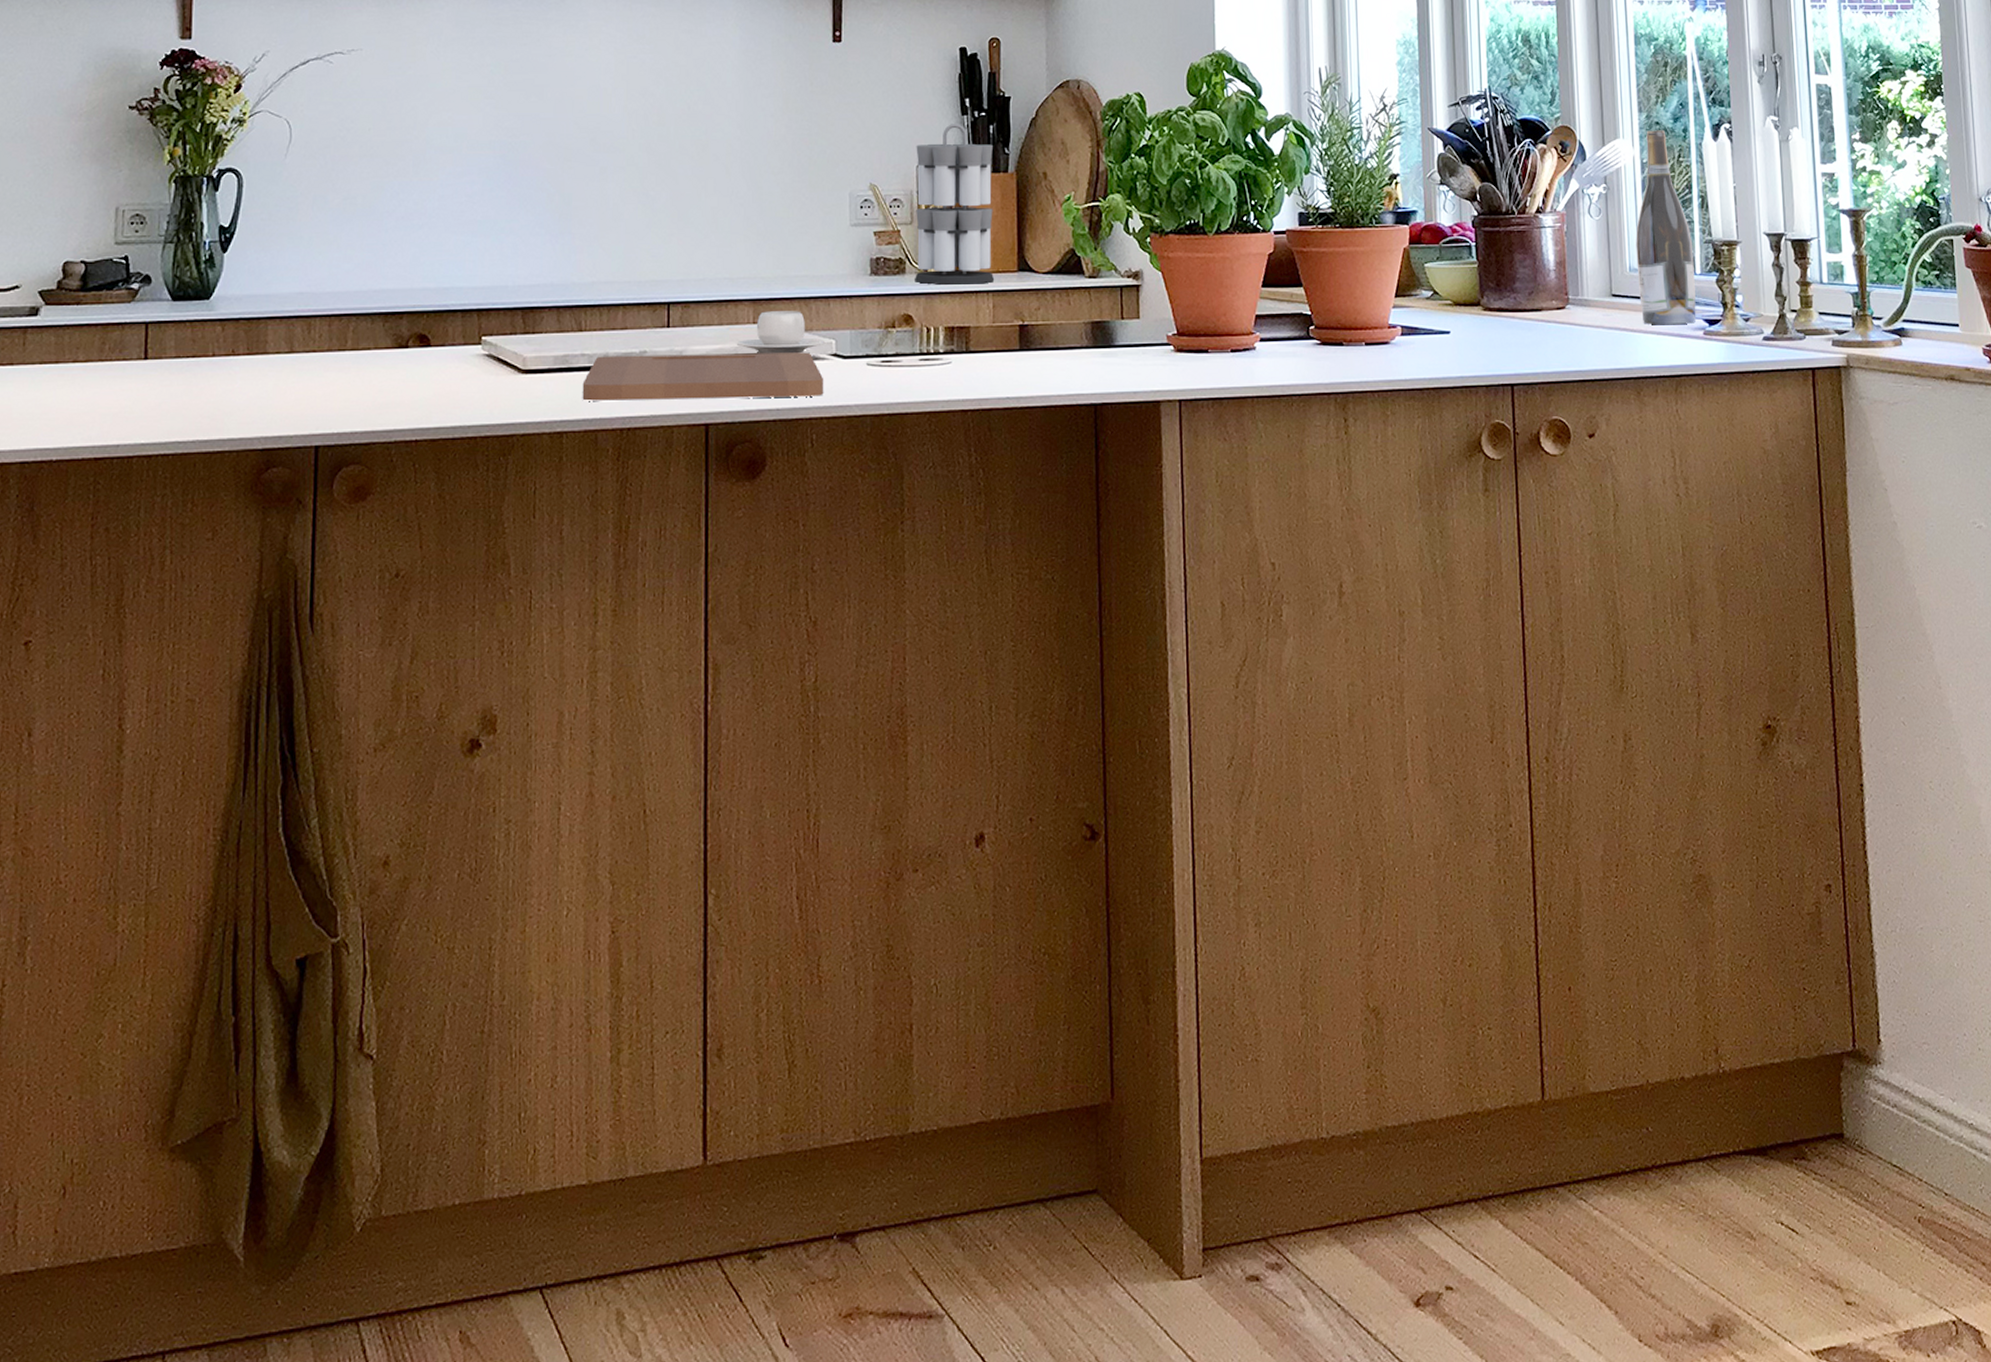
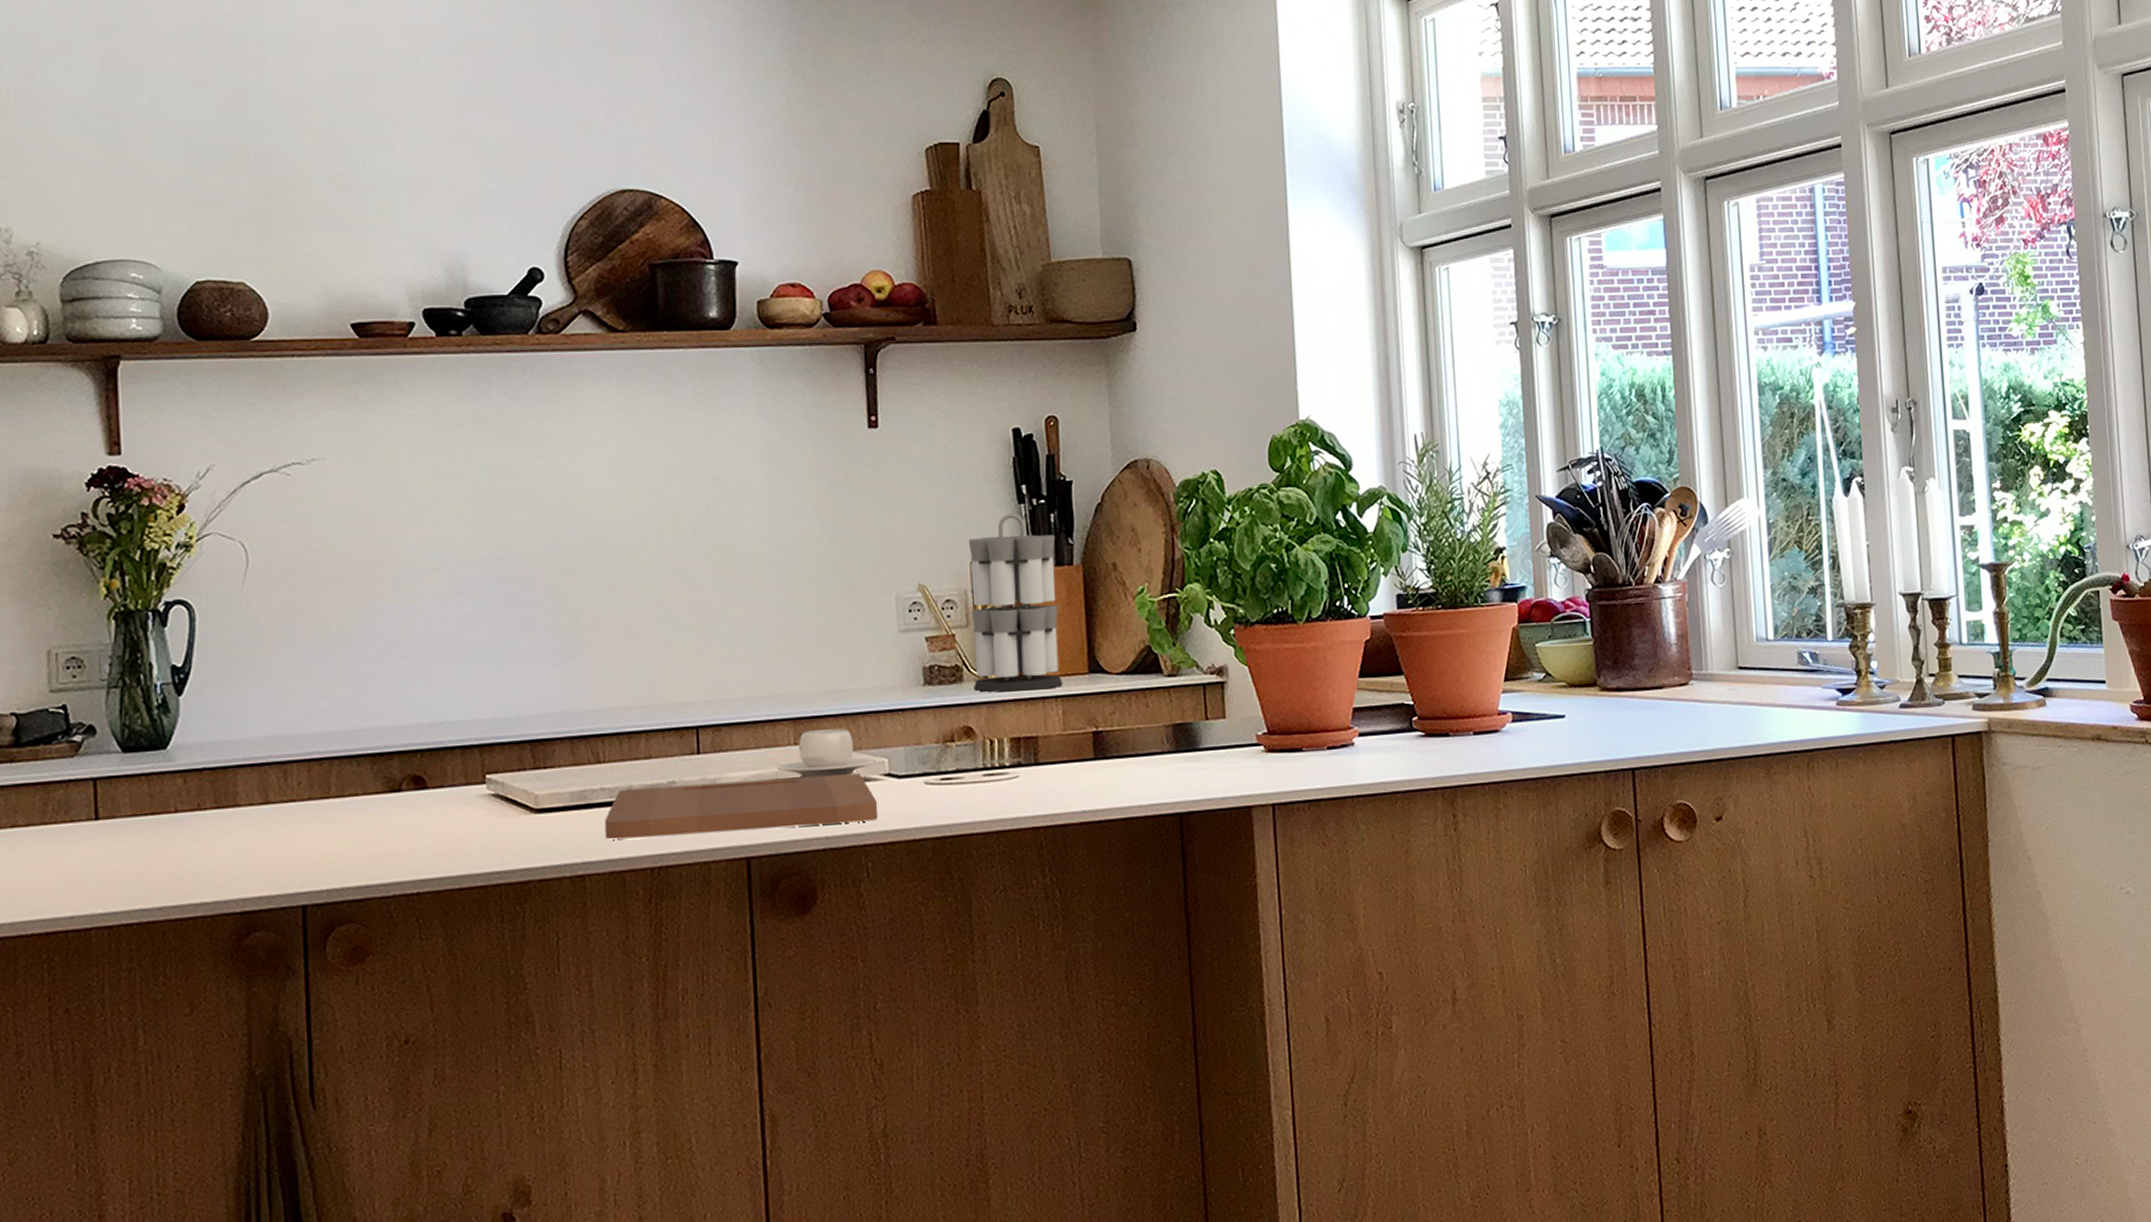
wine bottle: present [1635,130,1697,325] -> none [1762,487,1829,698]

